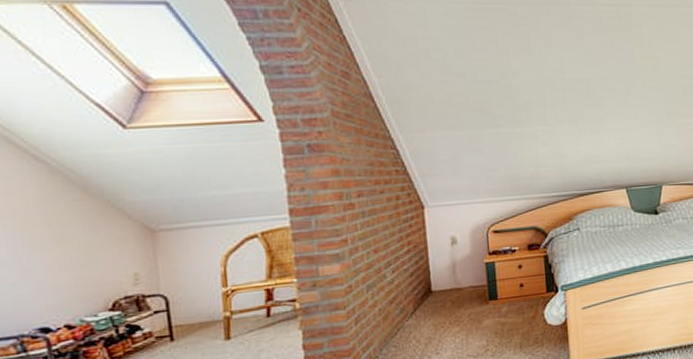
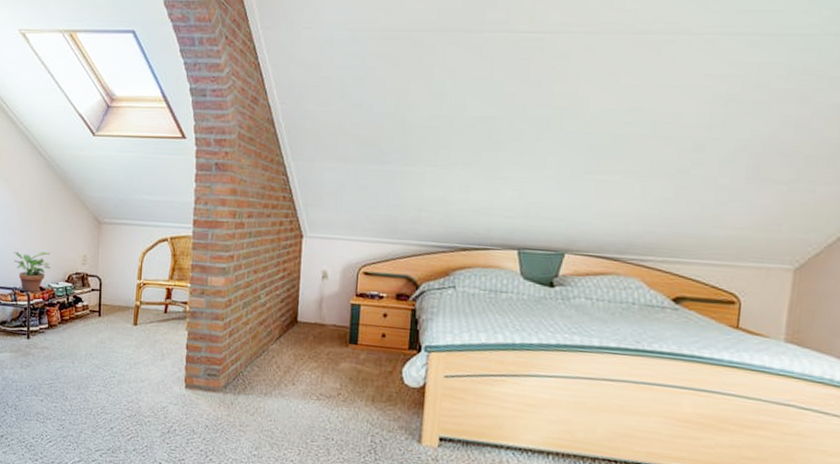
potted plant: none [8,280,80,337] -> present [13,251,51,293]

